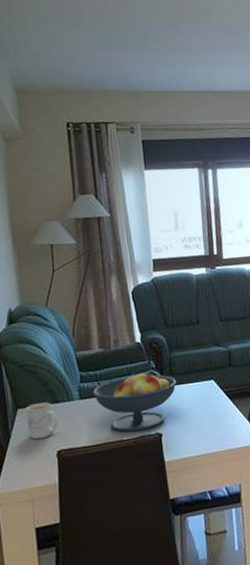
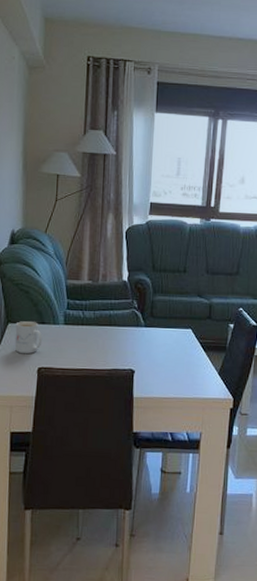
fruit bowl: present [92,372,177,432] -> none [76,307,156,364]

